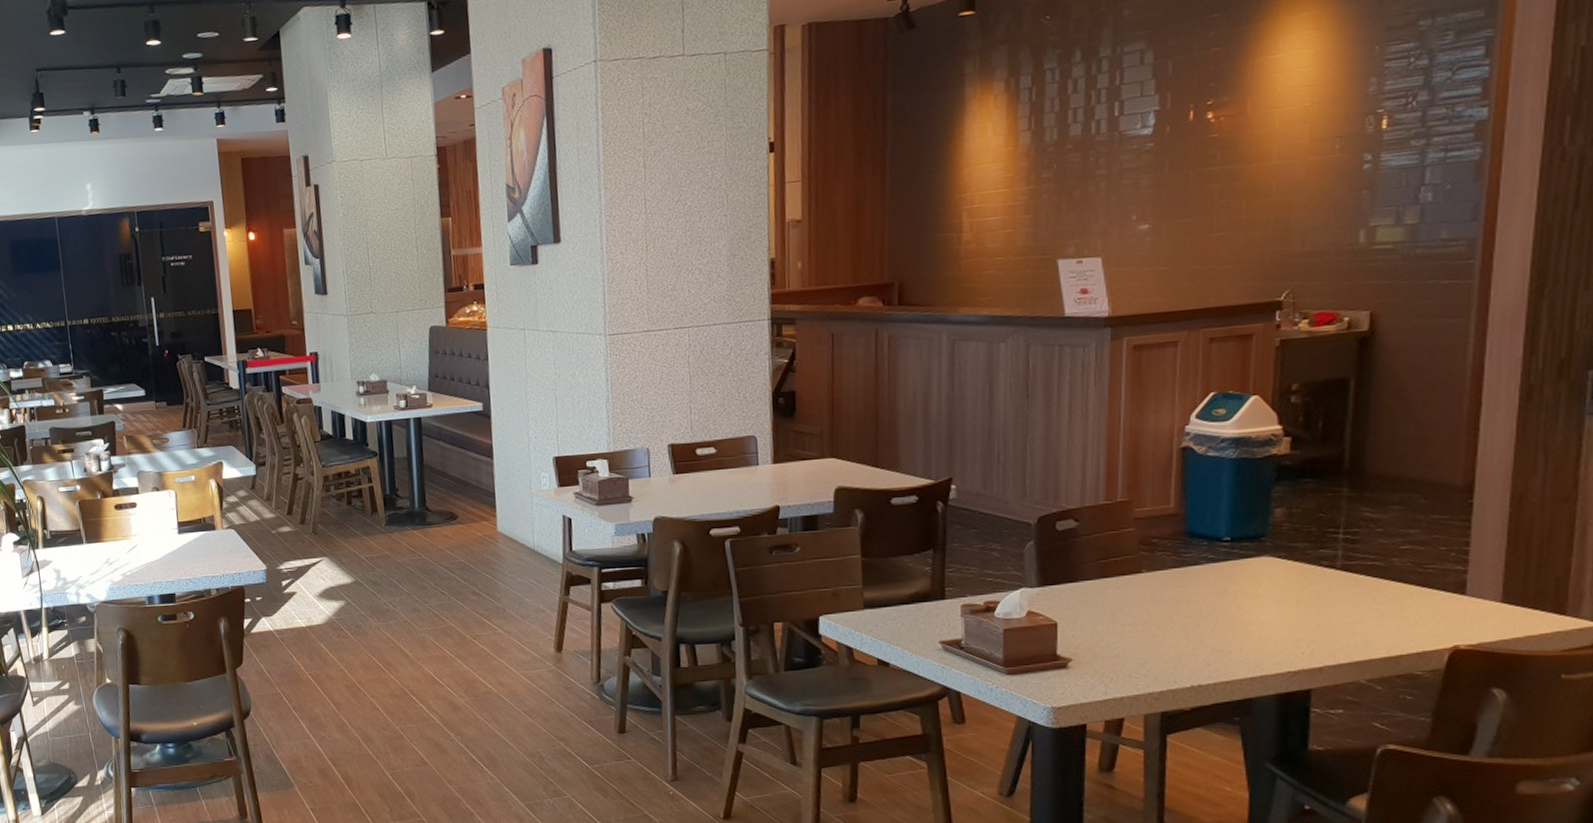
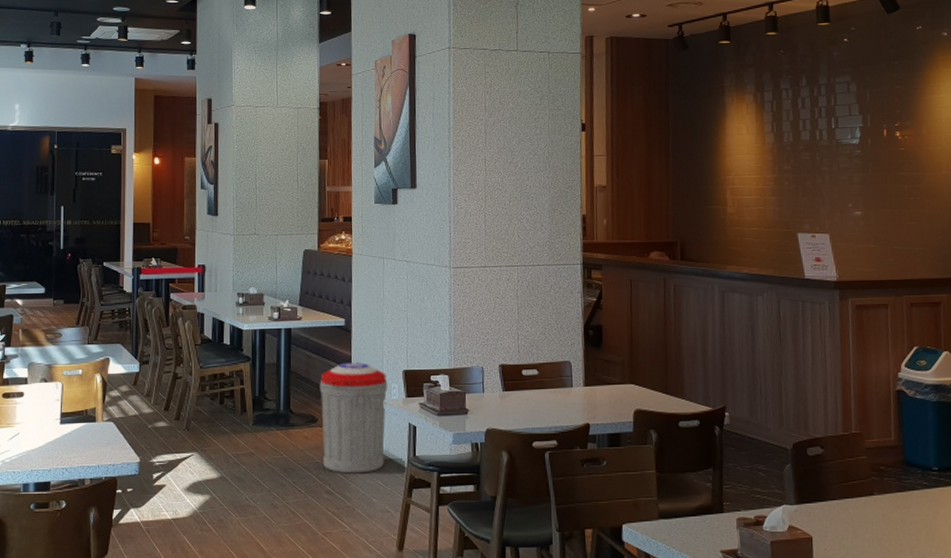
trash can: none [457,451,537,573] -> present [319,362,388,474]

